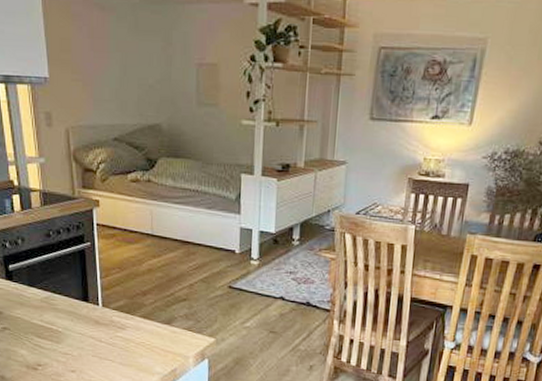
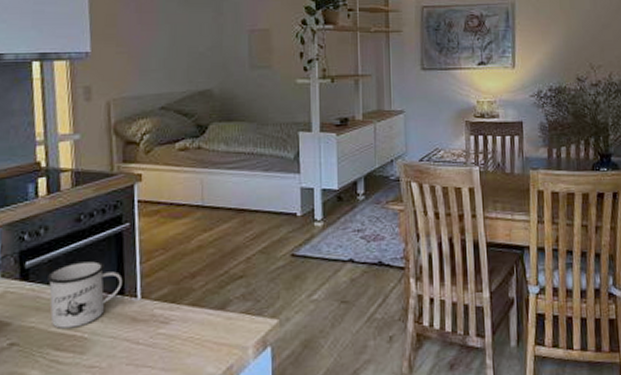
mug: none [26,270,87,322] -> present [46,261,123,329]

